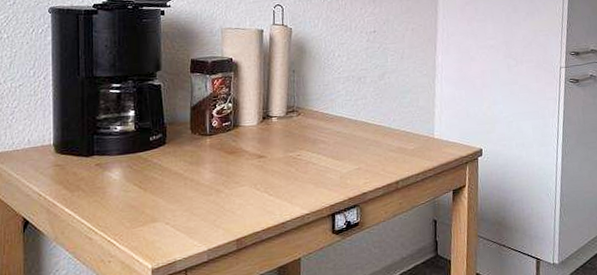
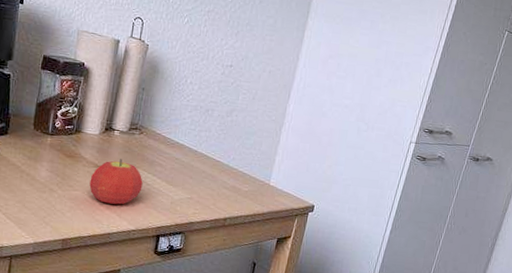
fruit: none [255,144,309,192] -> present [89,159,143,205]

